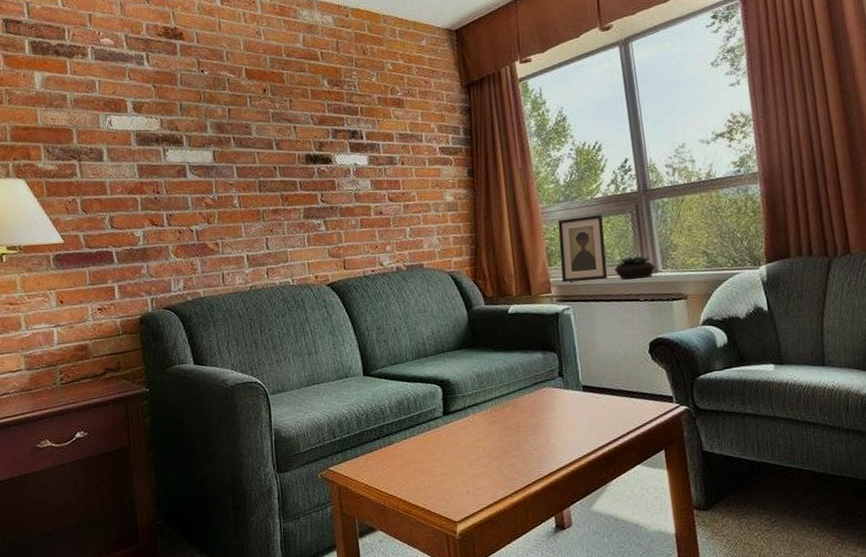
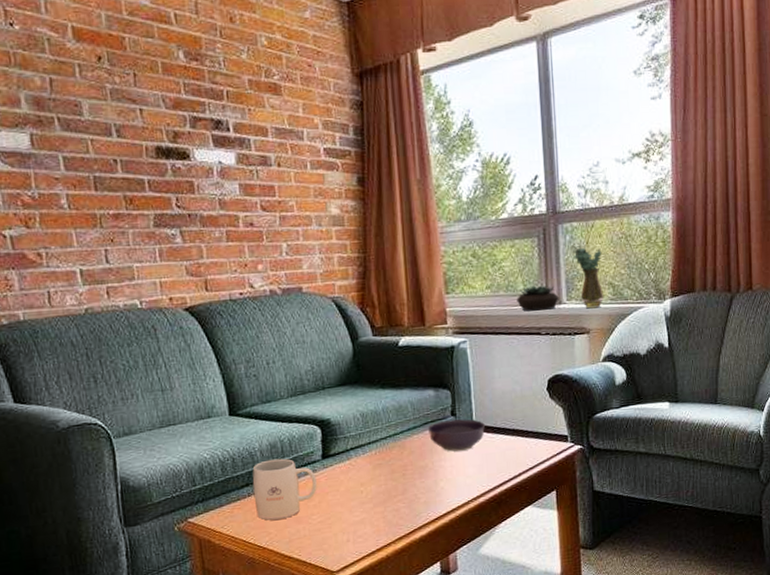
mug: none [383,414,440,471] -> present [252,458,317,520]
bowl: none [538,379,592,411] -> present [428,419,485,452]
picture frame: present [557,214,608,283] -> none [458,238,509,313]
vase: none [665,218,698,276] -> present [573,245,603,309]

